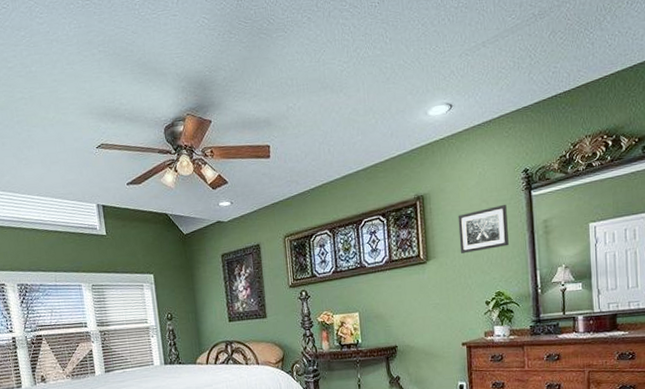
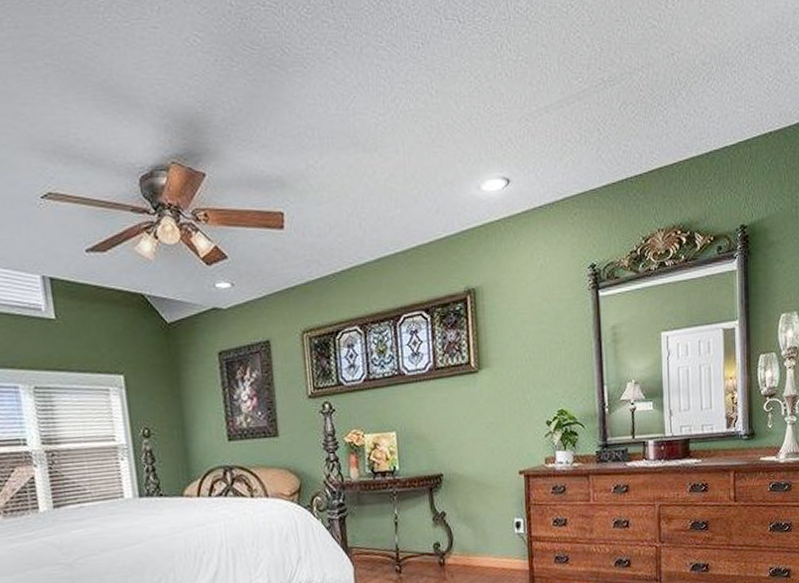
wall art: present [458,204,509,253] -> none [515,304,573,362]

